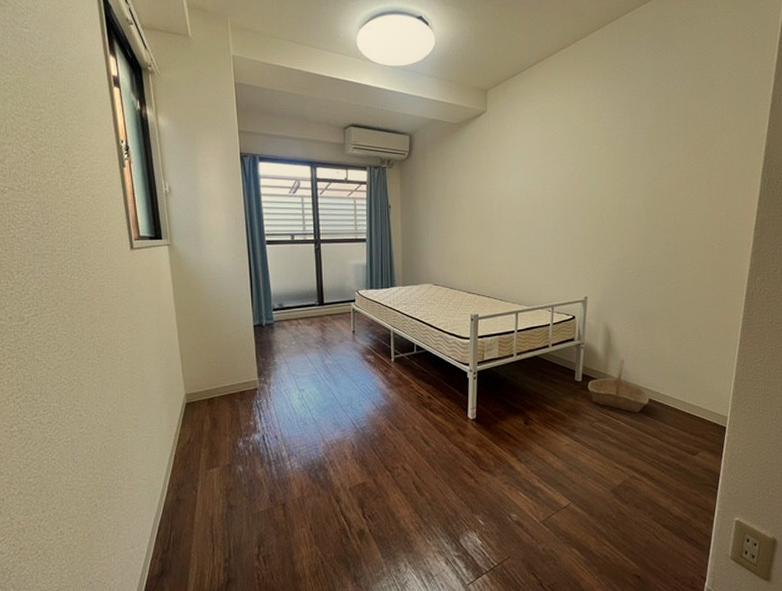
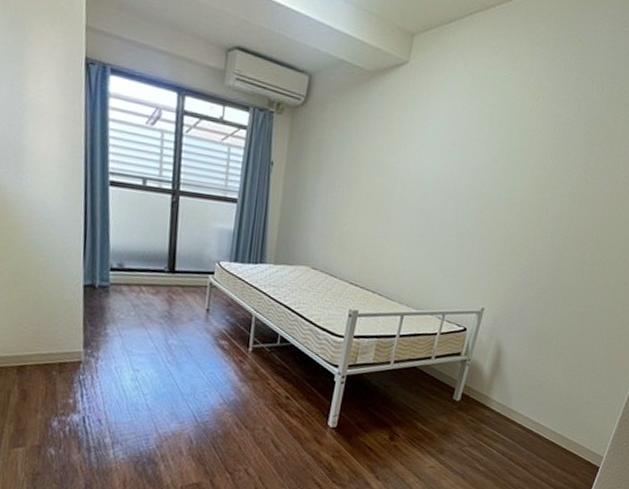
basket: present [587,359,649,413] -> none [465,382,528,442]

